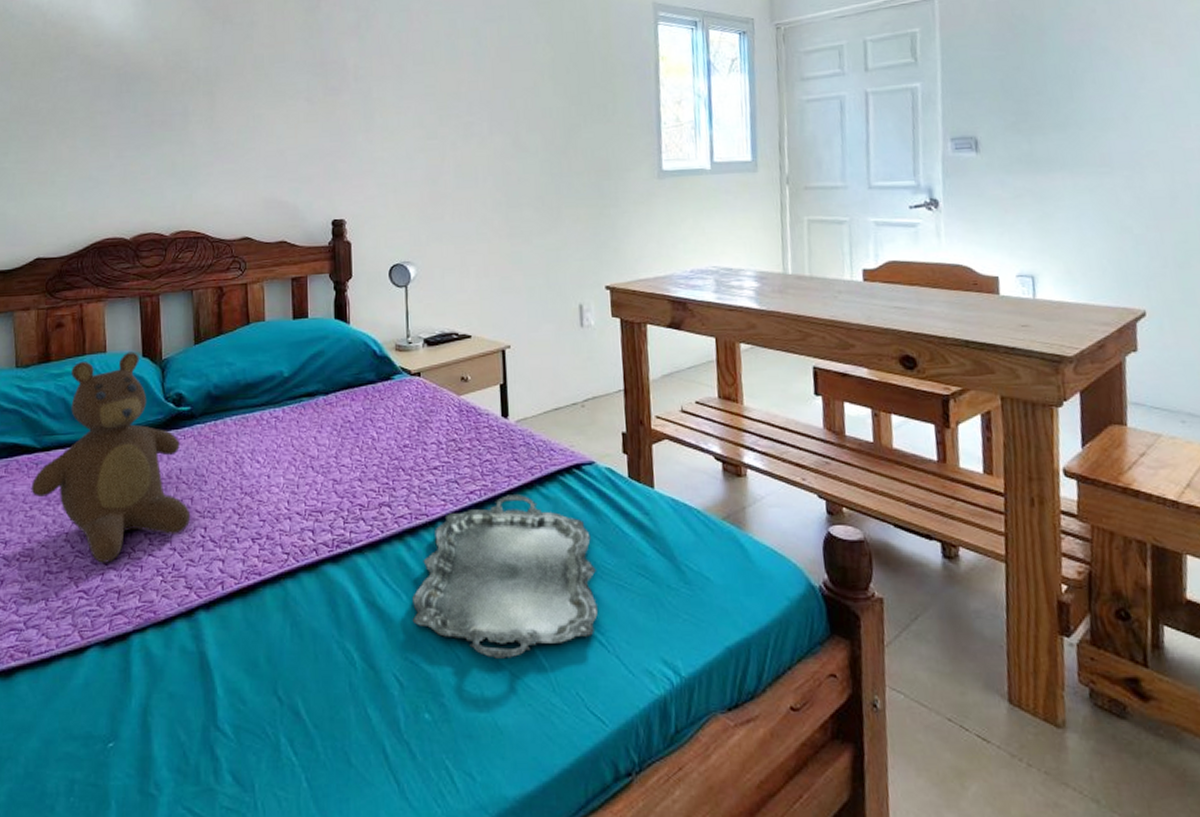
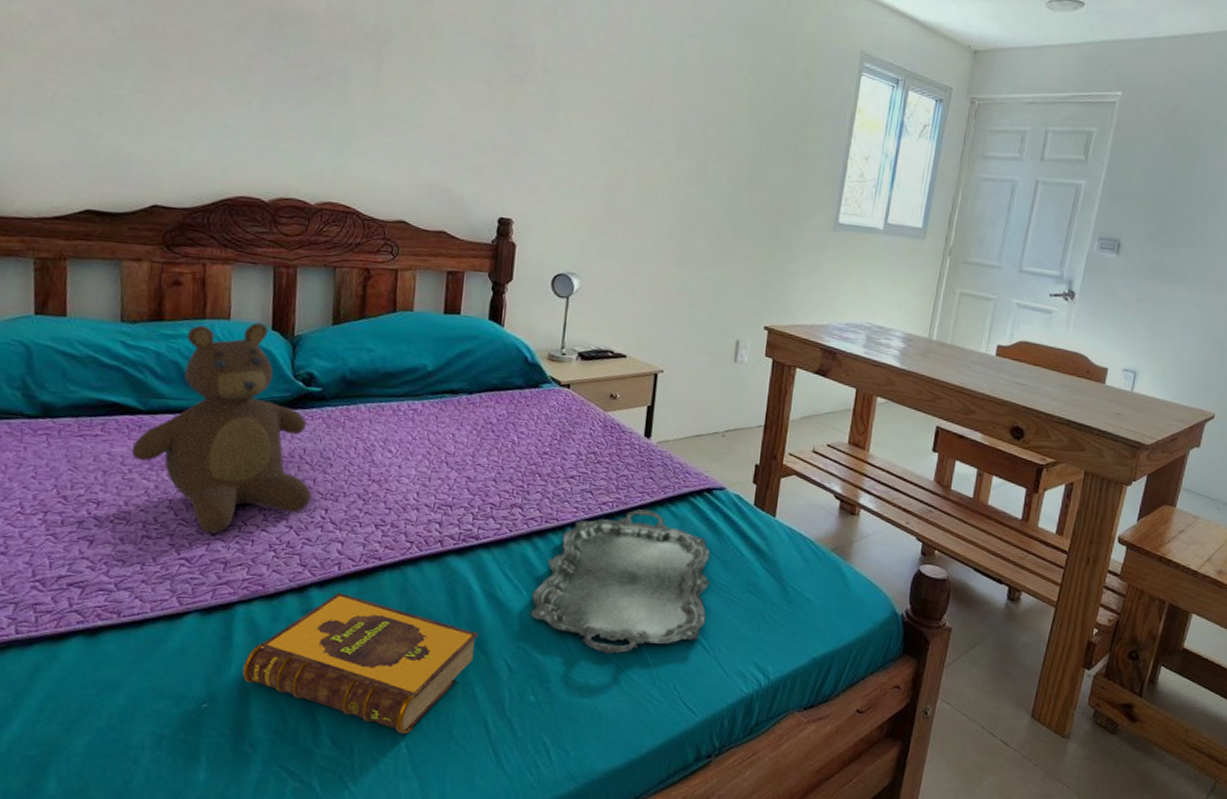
hardback book: none [142,614,365,764] -> present [242,593,479,733]

